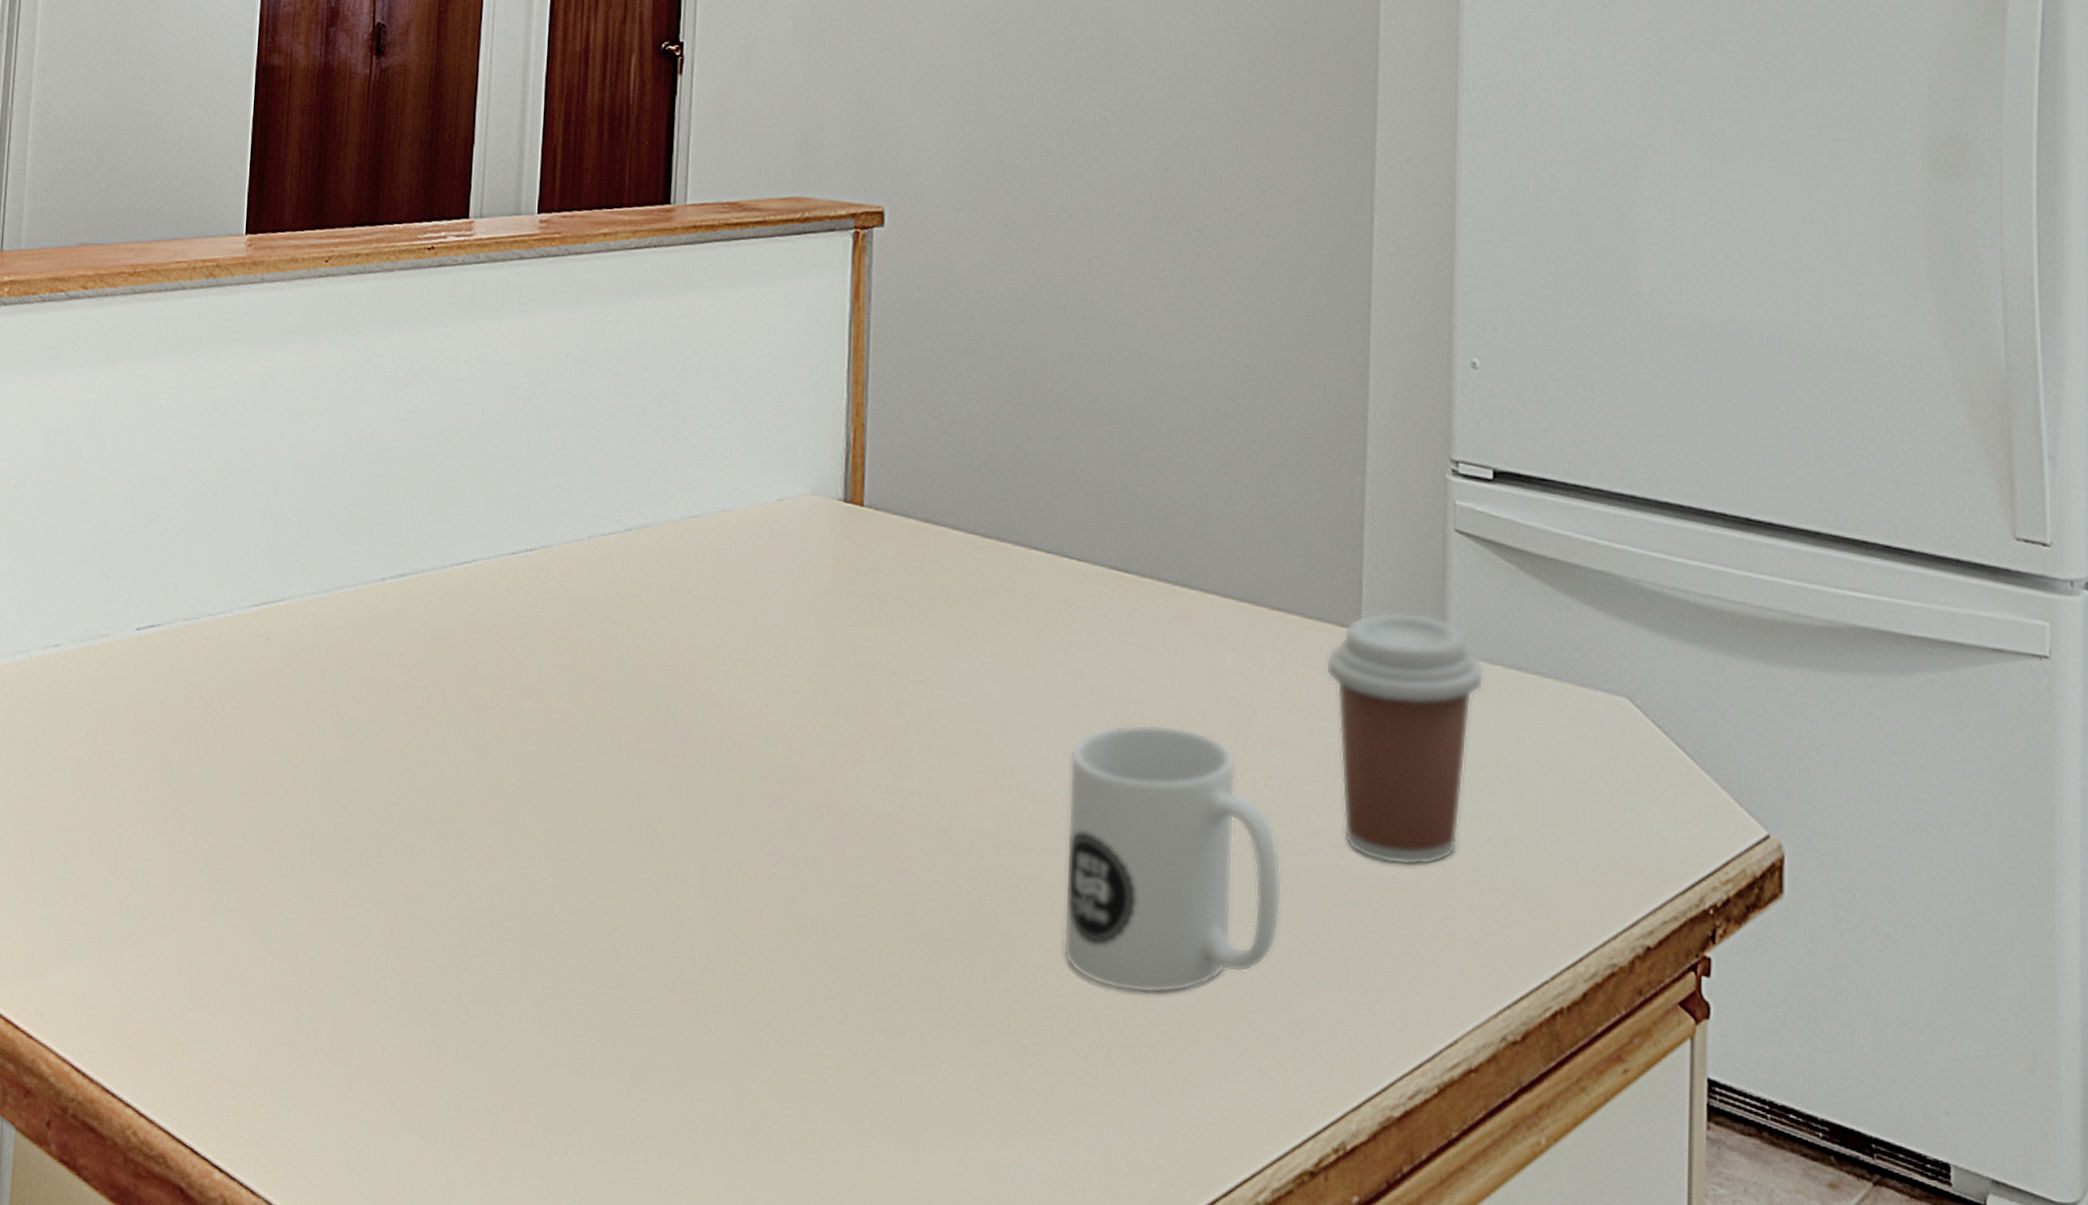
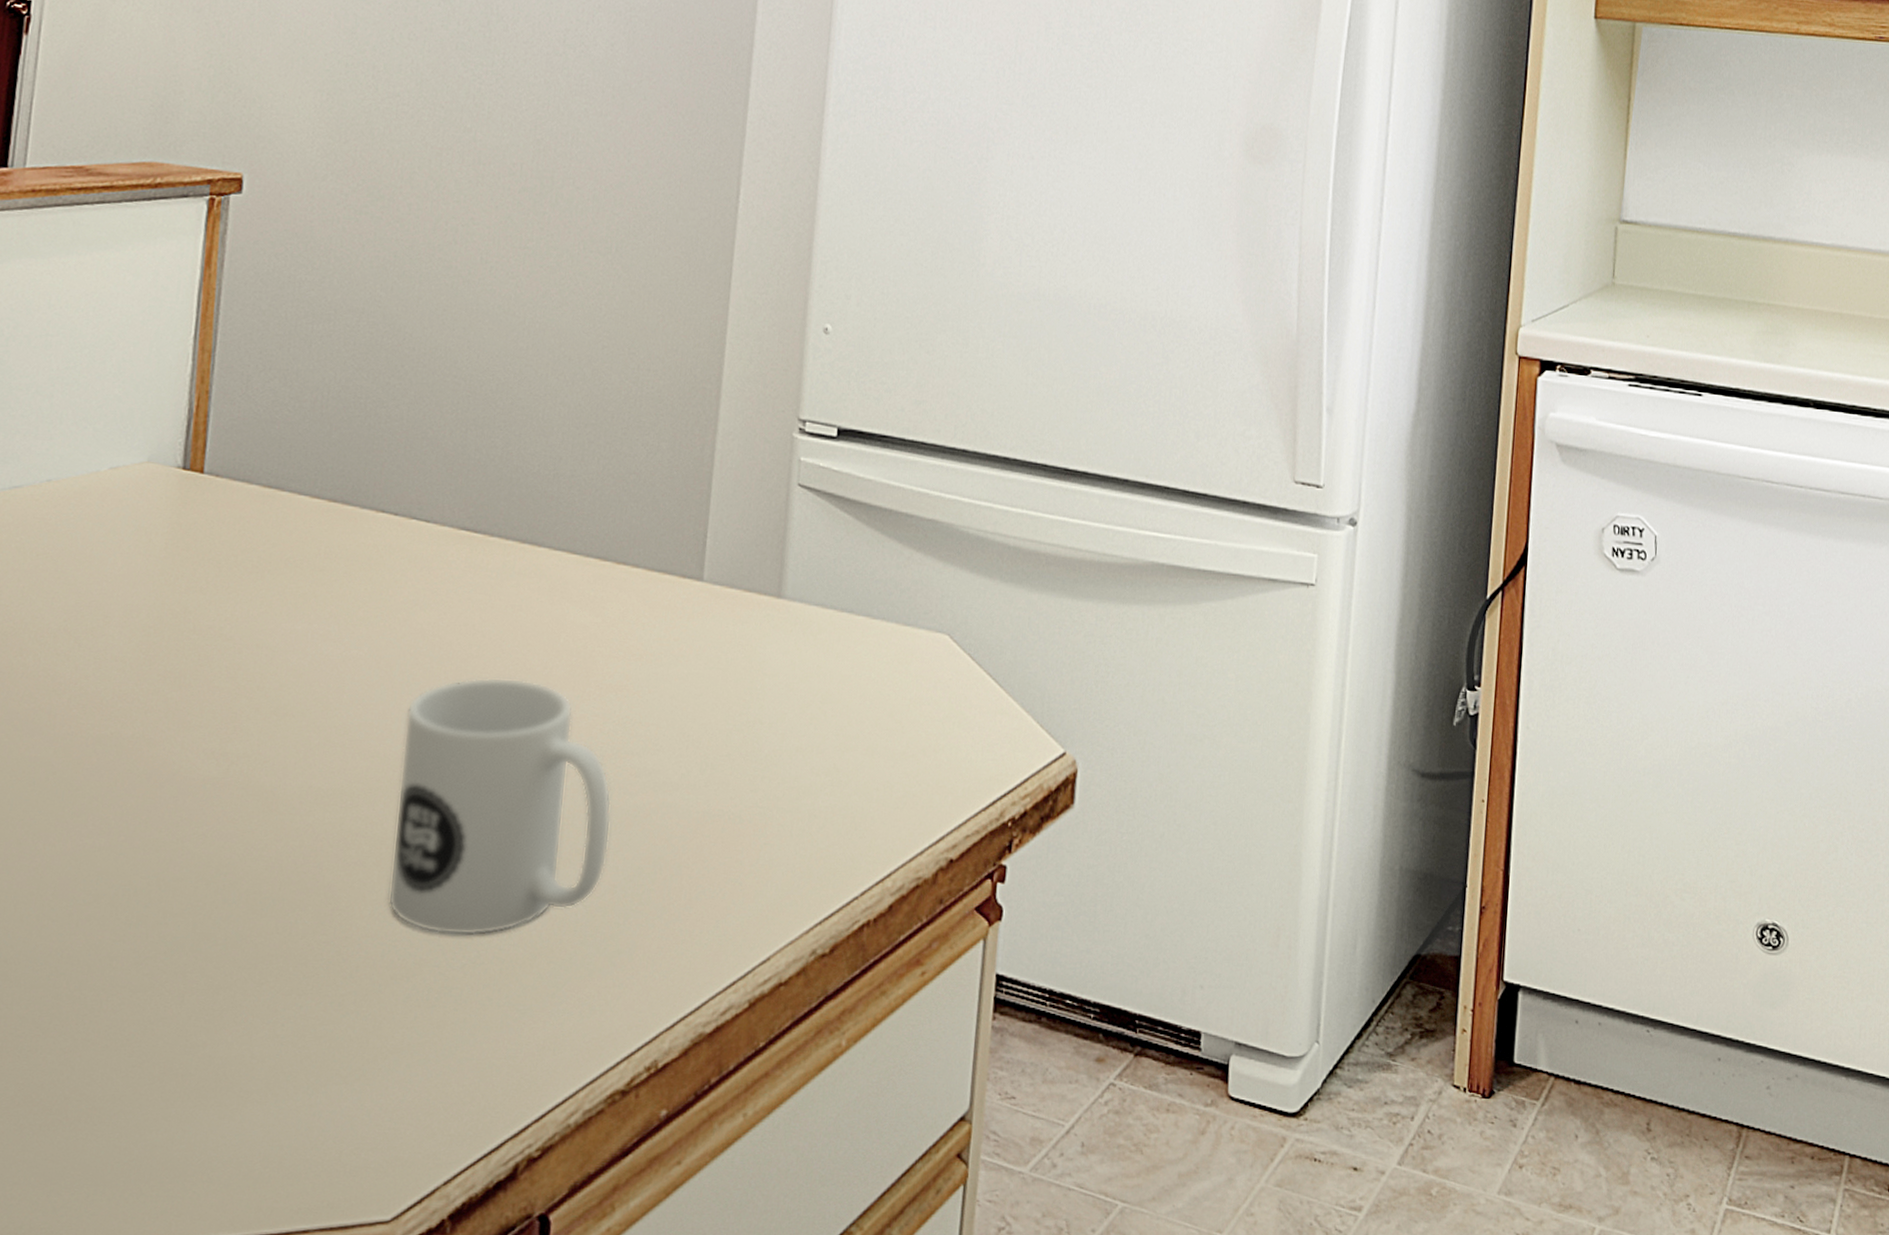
coffee cup: present [1325,611,1484,866] -> none [666,562,818,799]

